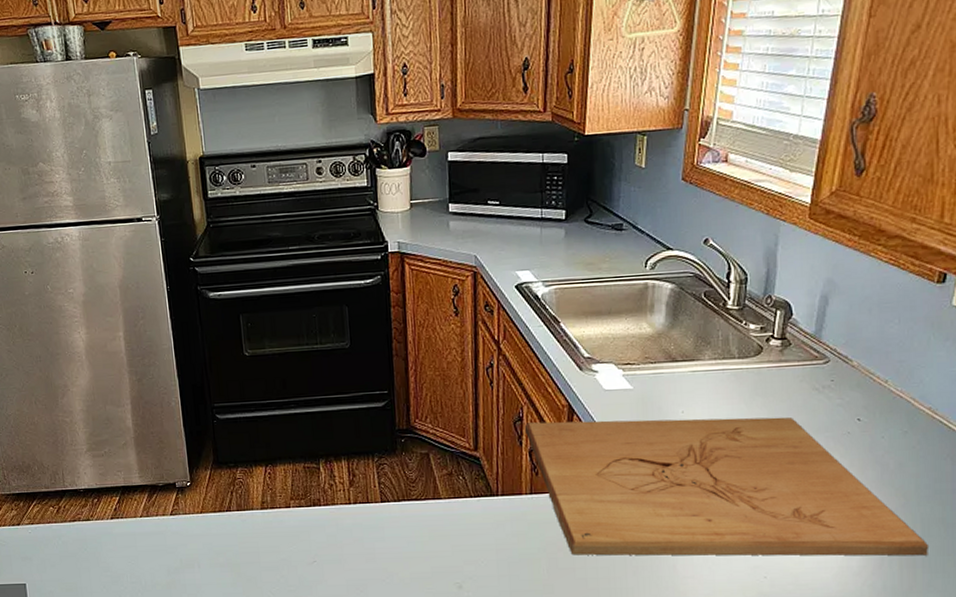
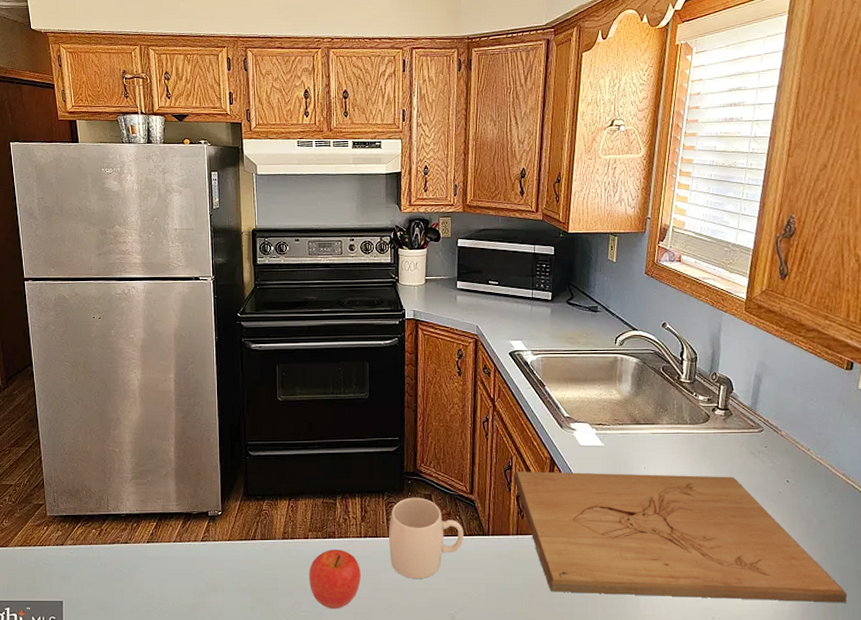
fruit: none [293,518,353,582] -> present [308,550,361,609]
mug: none [381,457,469,547] -> present [389,497,464,580]

